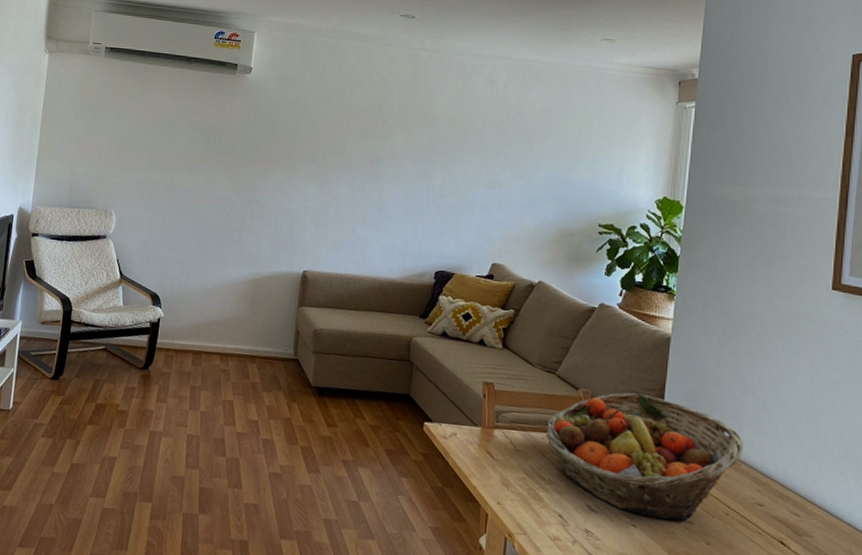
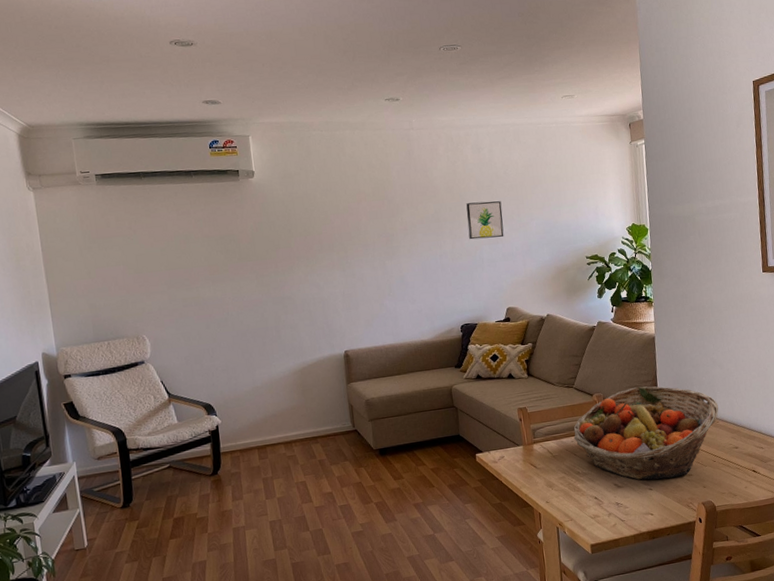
wall art: none [463,138,508,183] -> present [466,201,504,240]

